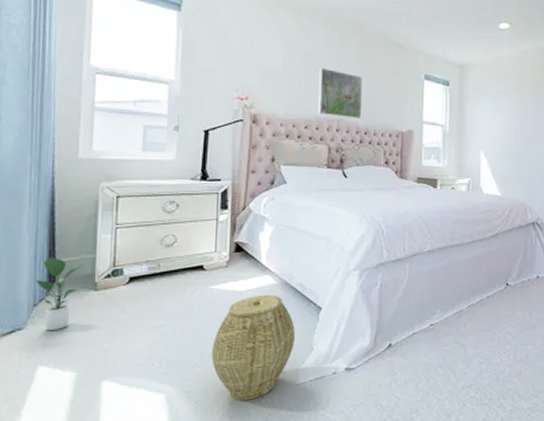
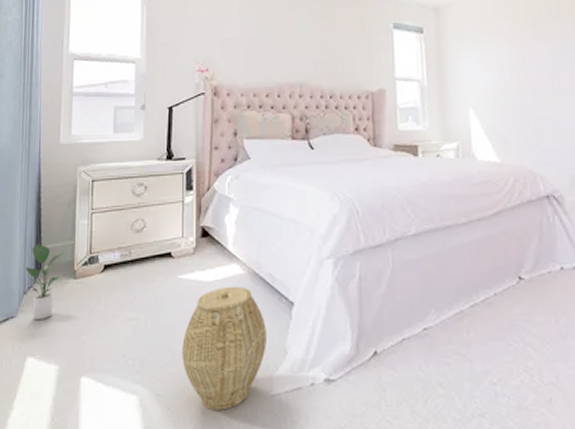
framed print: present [318,67,362,119] -> none [278,29,325,82]

